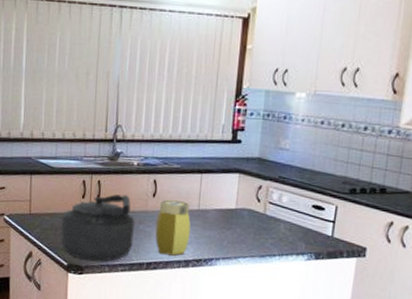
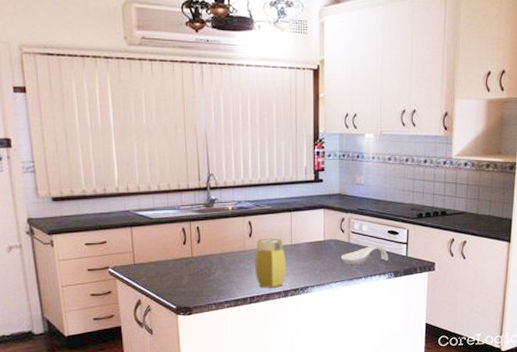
kettle: present [60,194,135,261] -> none [166,238,236,301]
spoon rest: none [254,219,311,242] -> present [341,245,389,266]

